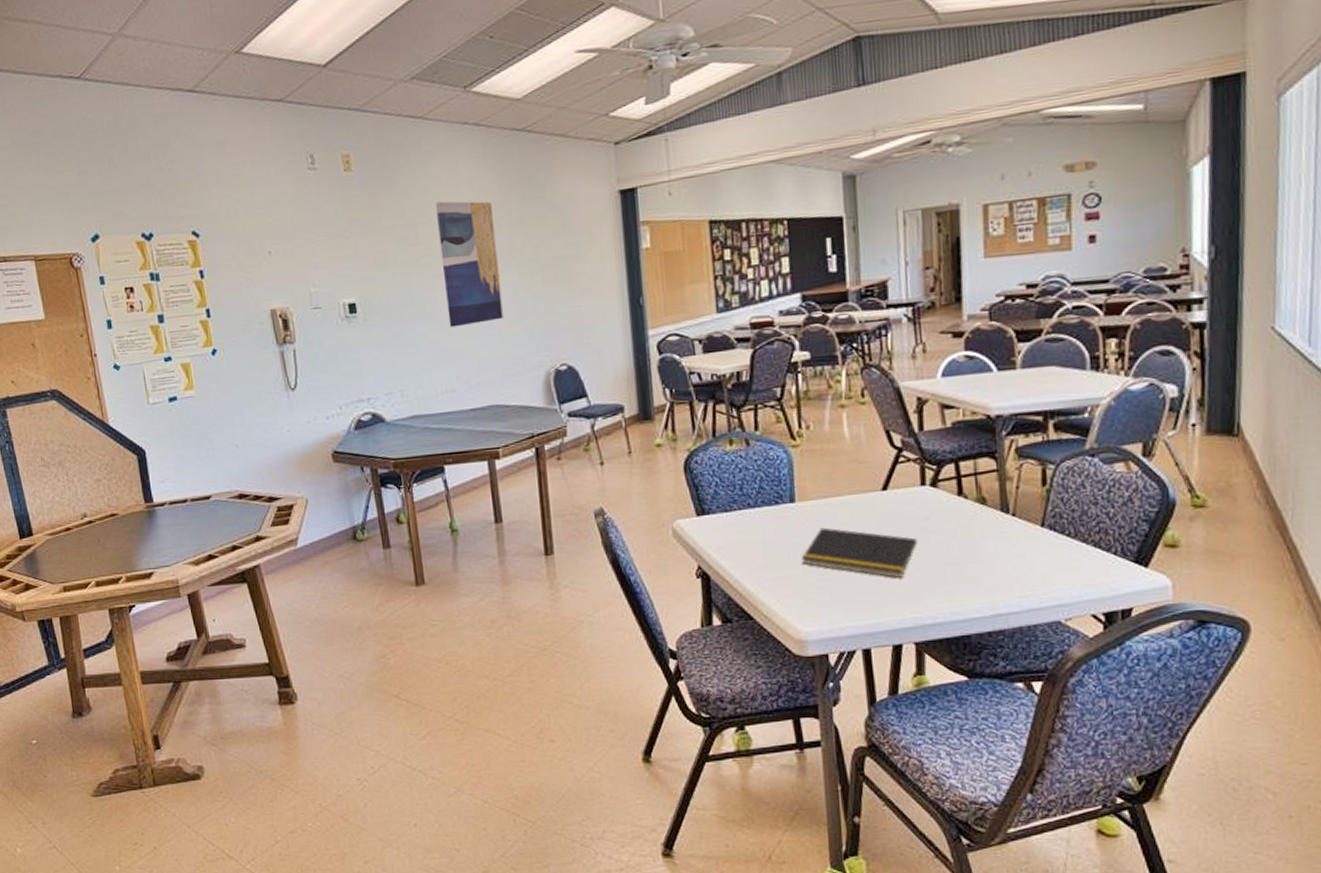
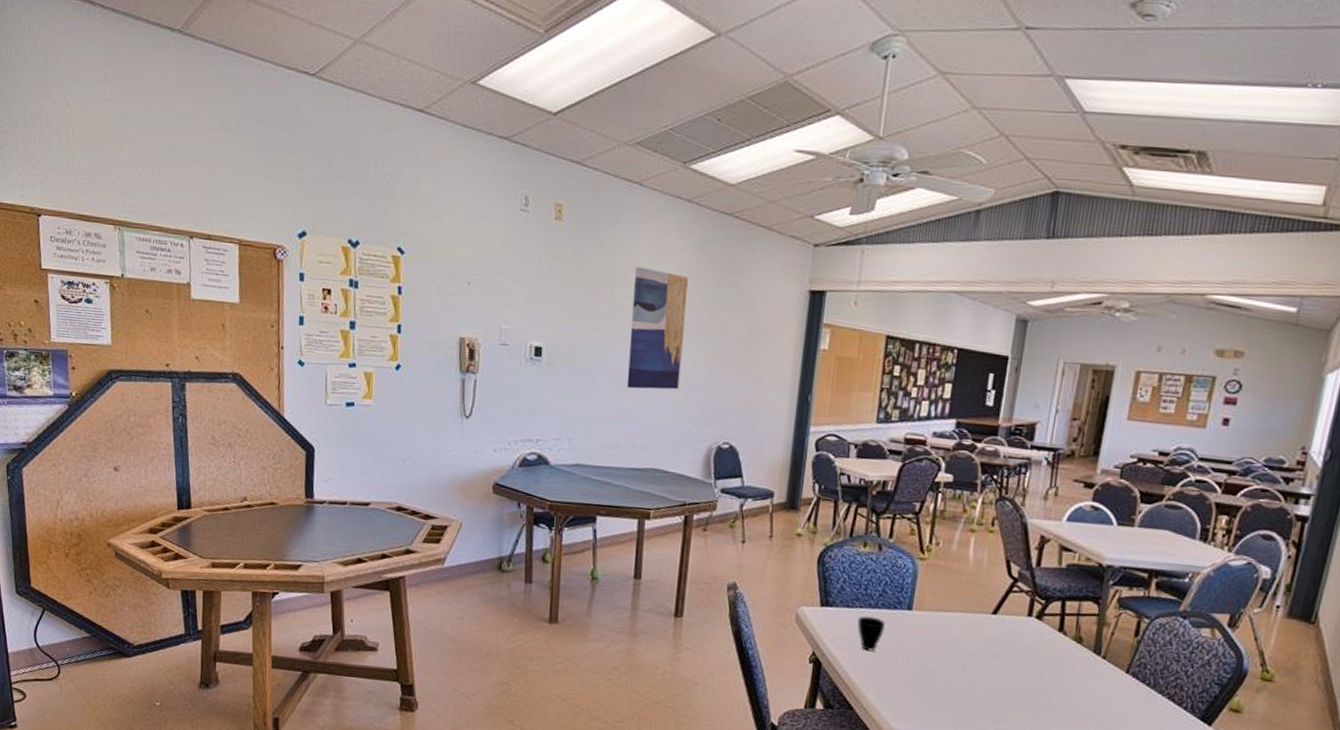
cup: none [738,516,770,554] -> present [857,616,885,652]
notepad: present [802,527,918,578] -> none [907,637,1015,696]

